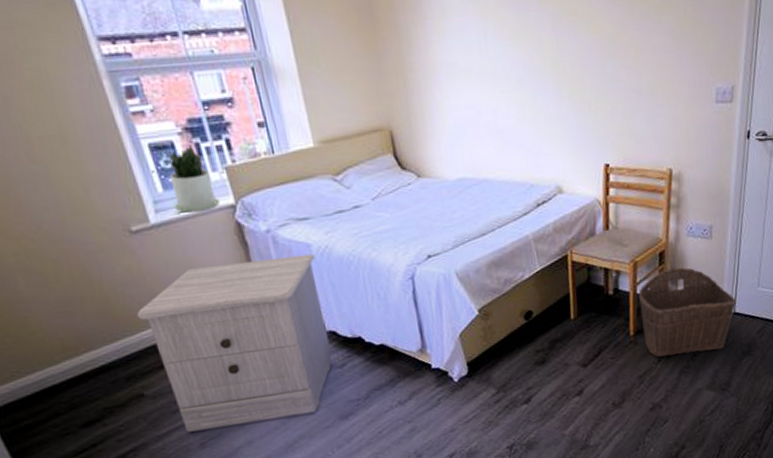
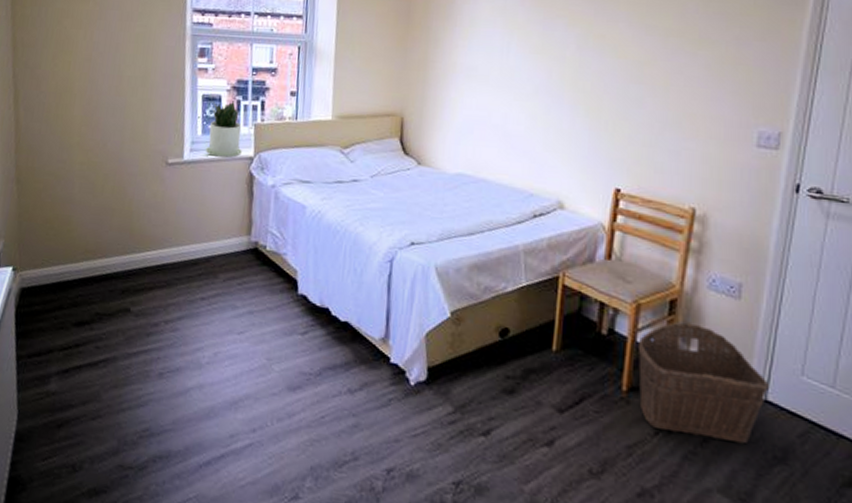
nightstand: present [136,253,332,432] -> none [148,205,307,375]

